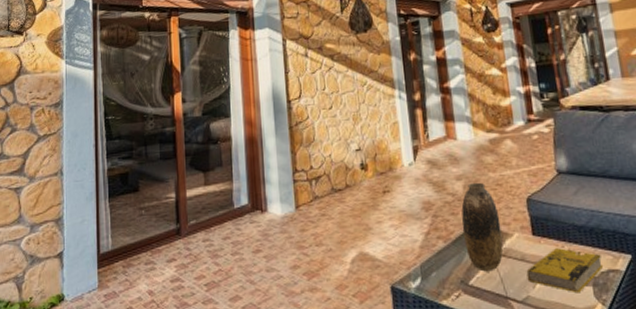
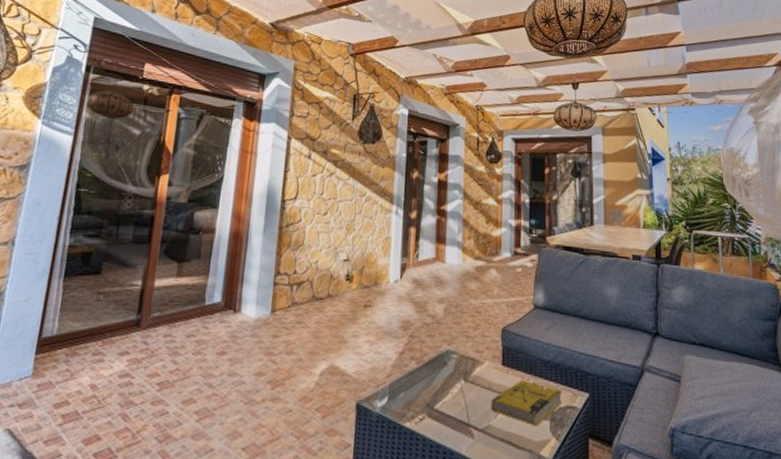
vase: present [461,182,504,272] -> none [436,307,474,398]

